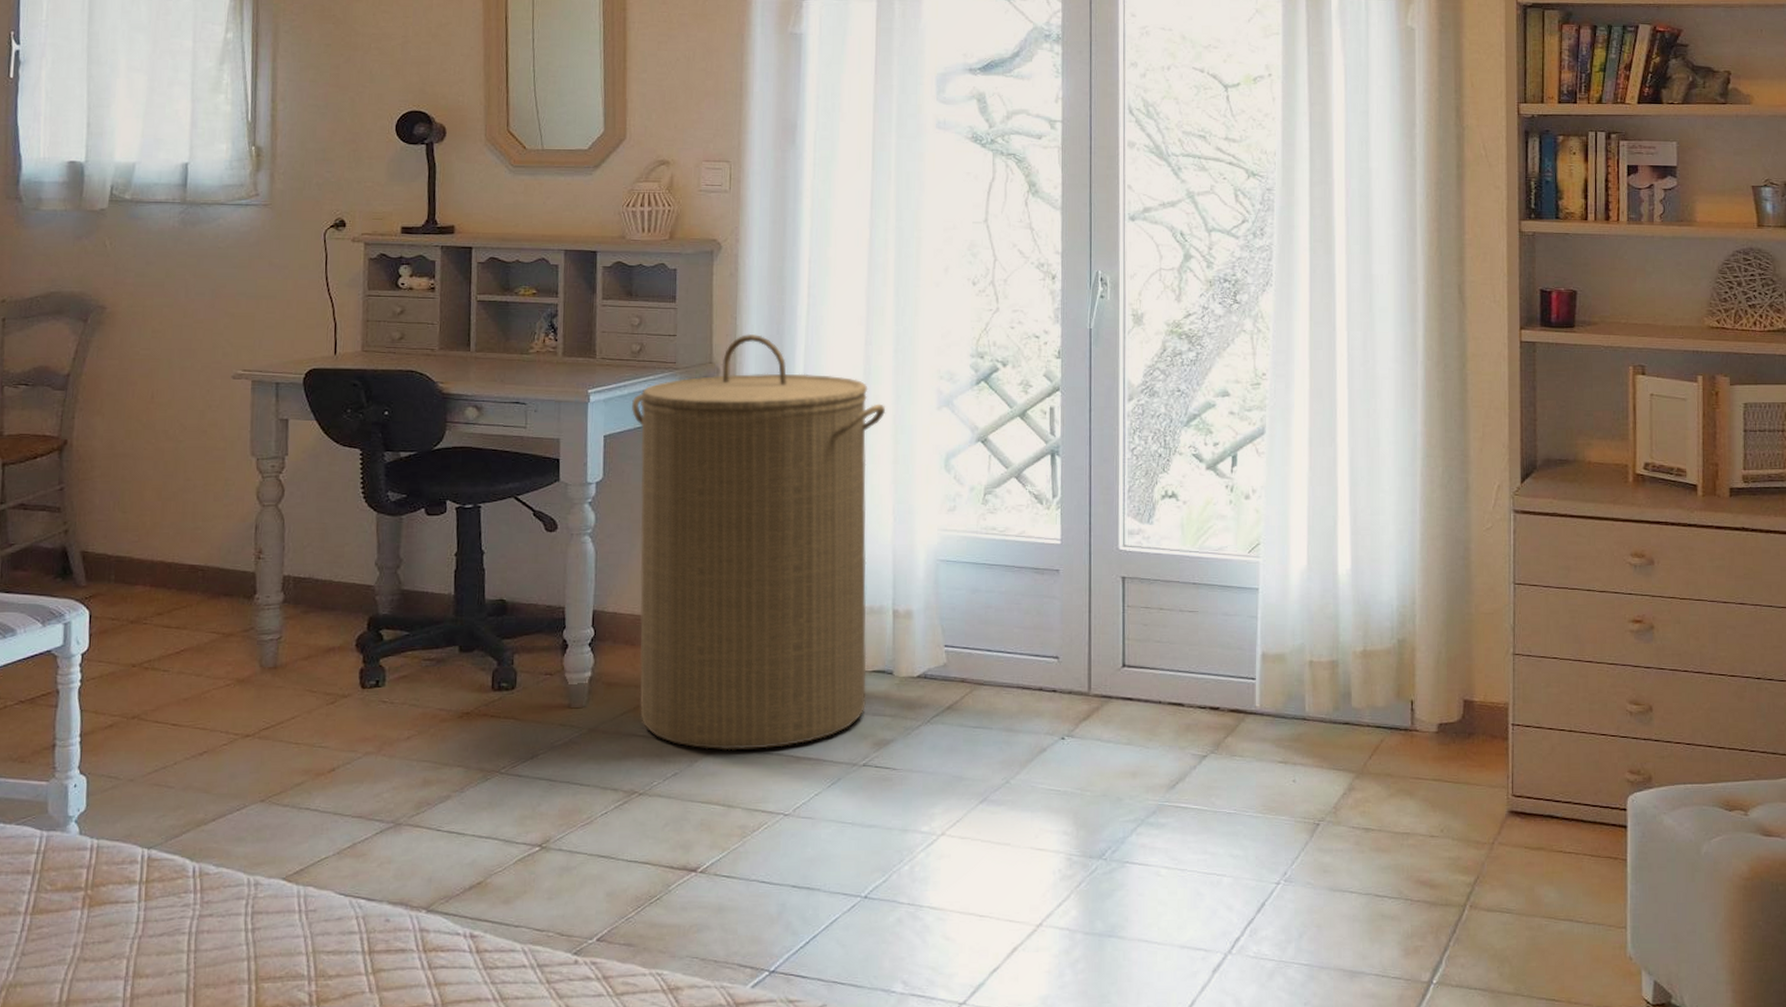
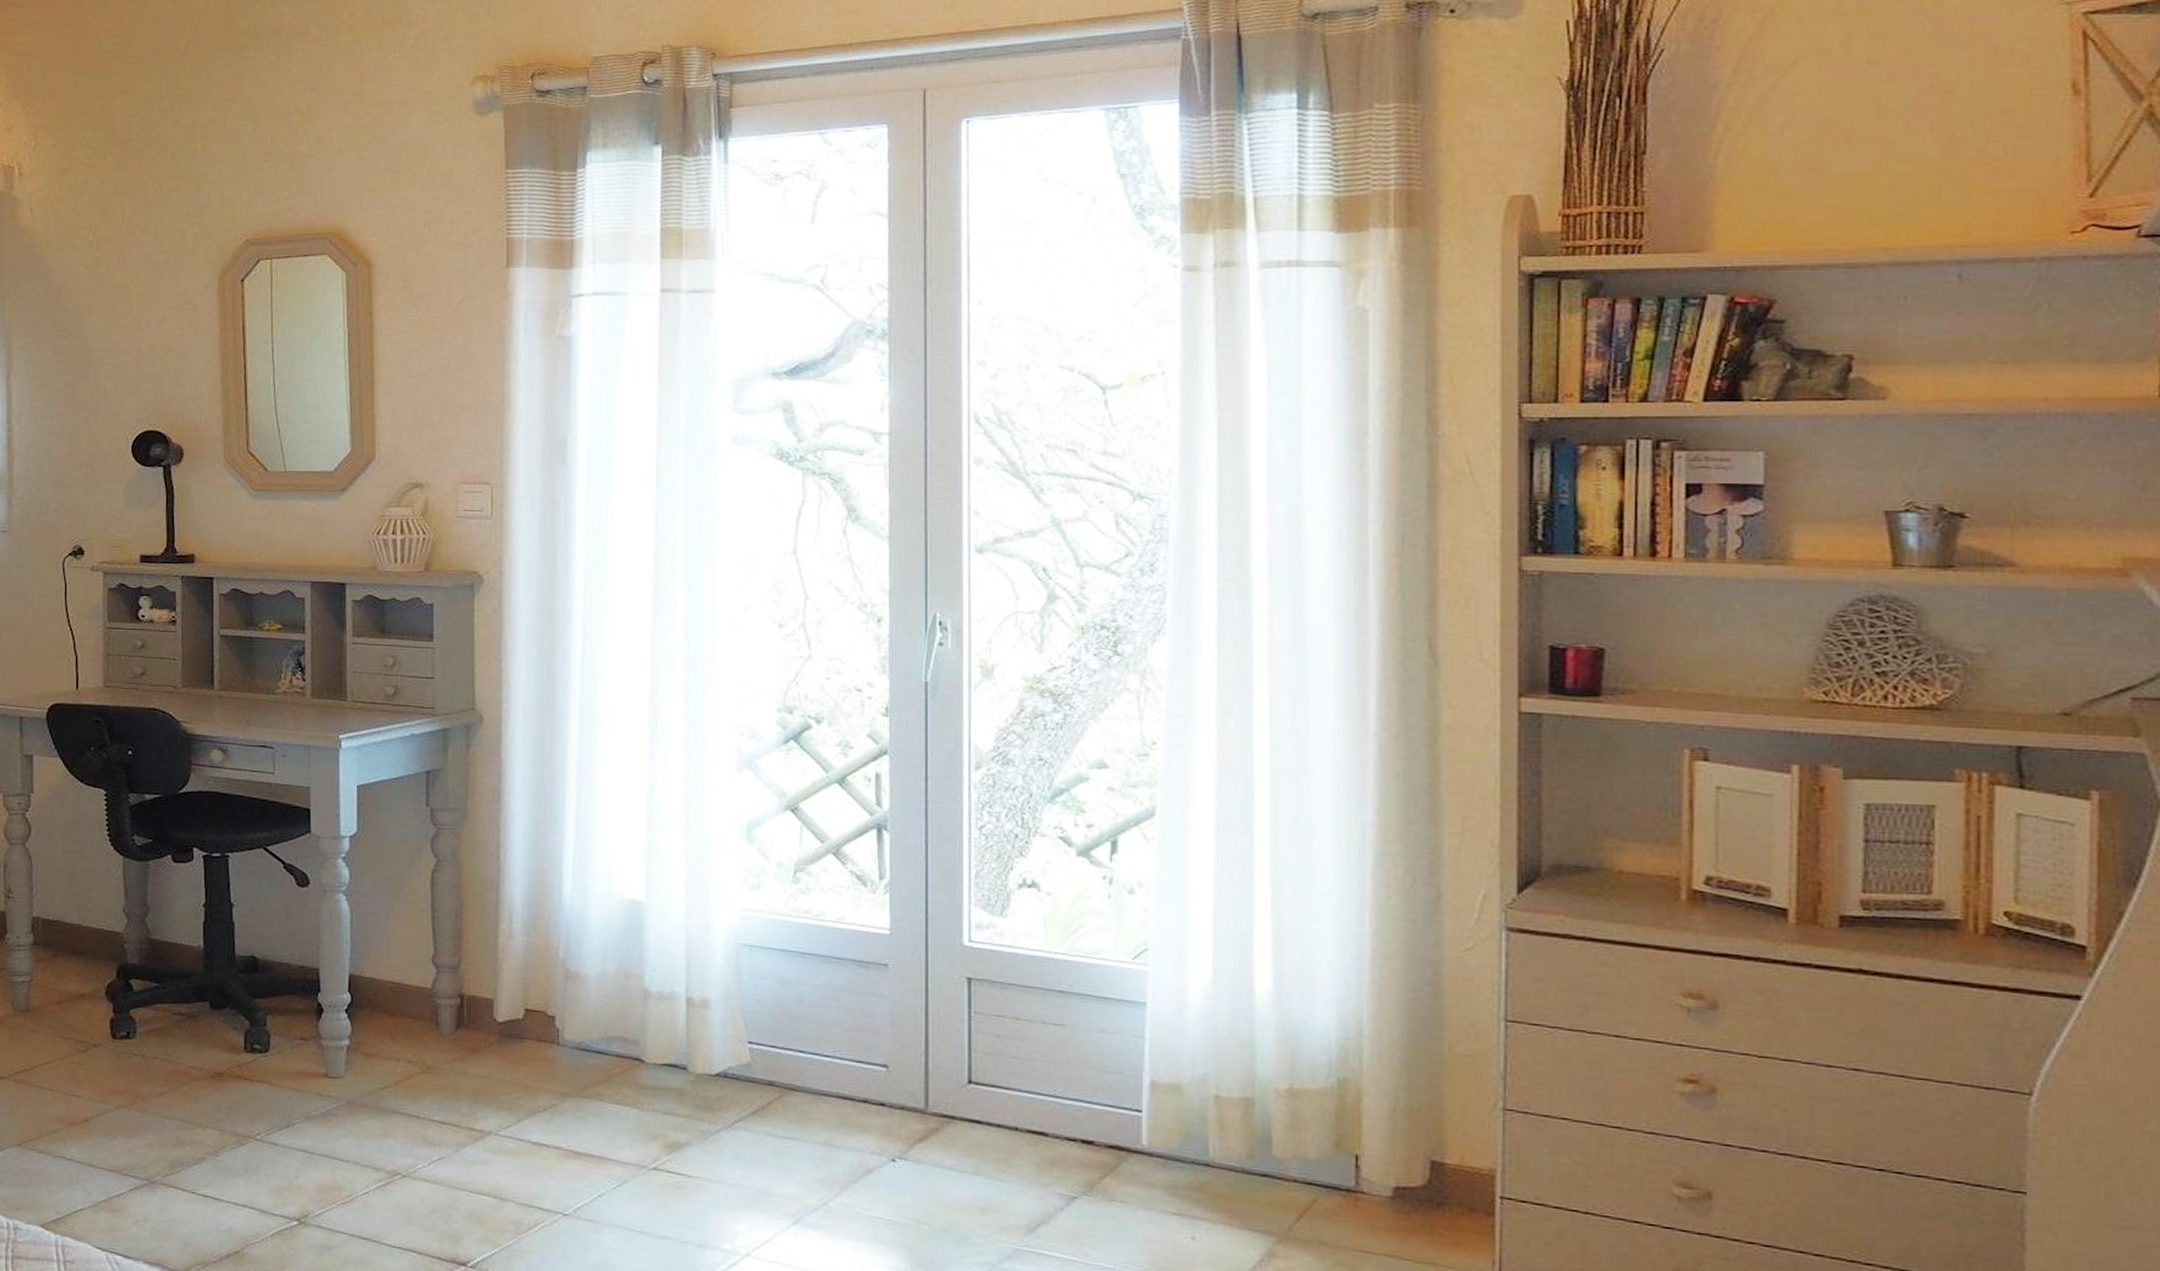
laundry hamper: present [632,333,886,751] -> none [387,677,676,1141]

